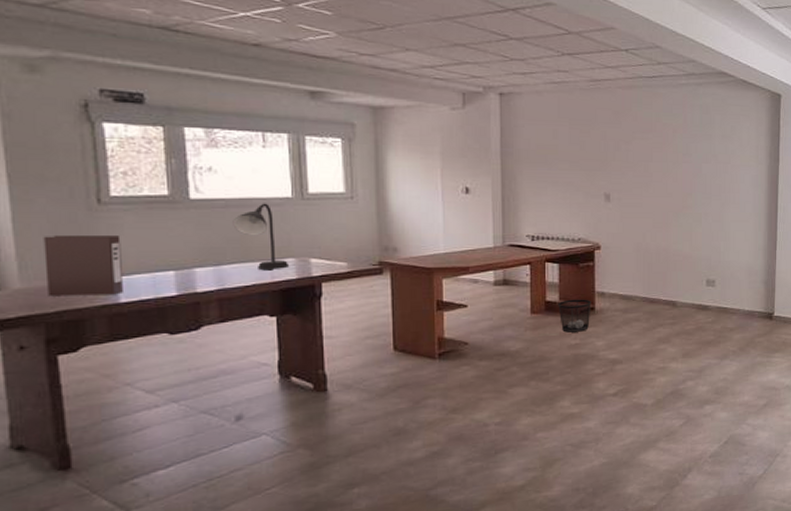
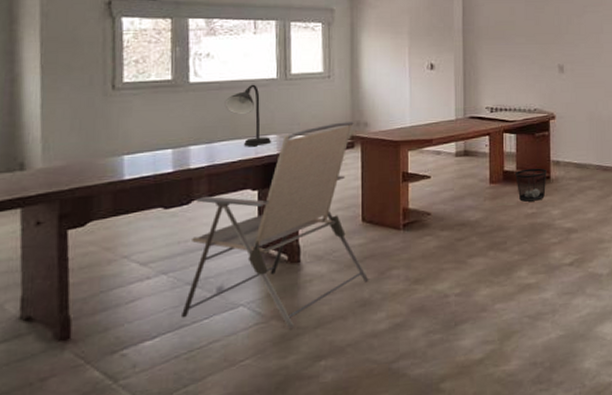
binder: present [43,234,125,297] -> none [64,118,129,175]
folding chair: none [198,246,403,458] -> present [182,122,369,329]

